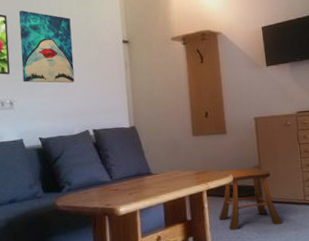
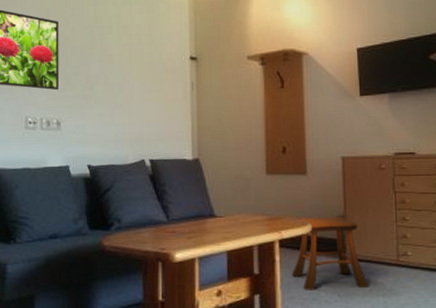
wall art: present [19,10,75,83] -> none [72,15,132,103]

